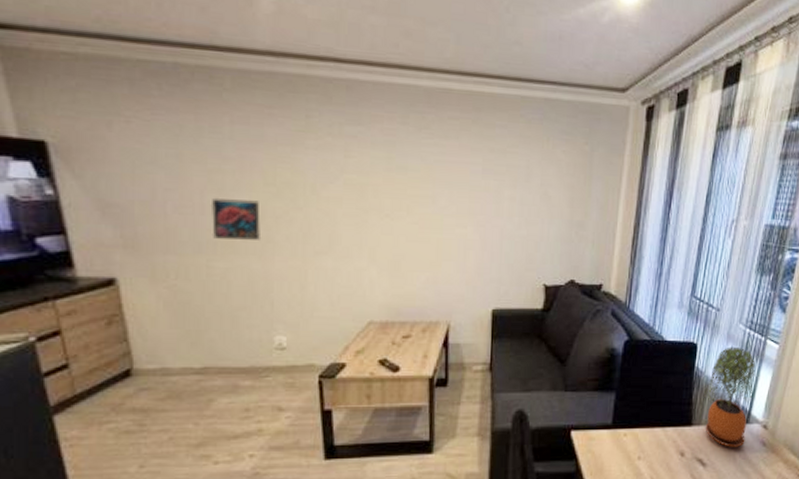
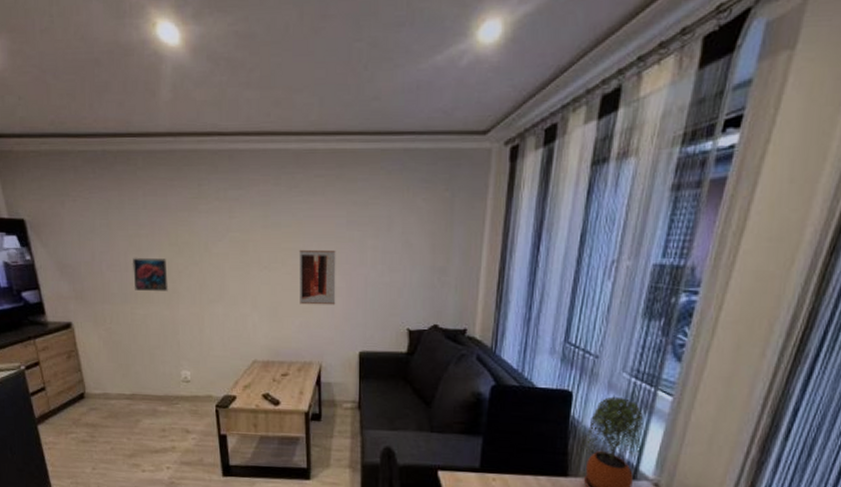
wall art: none [427,197,470,259] -> present [299,249,336,305]

